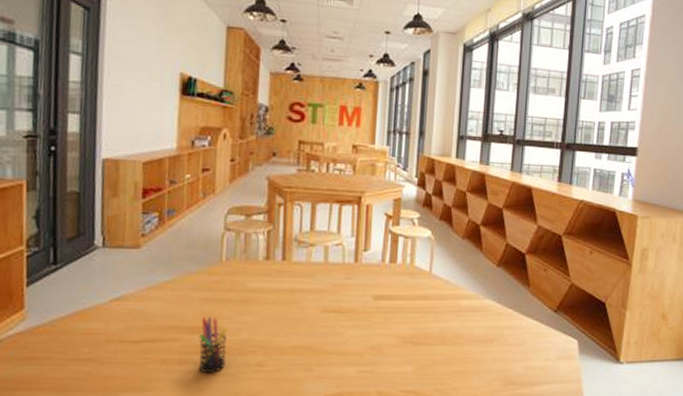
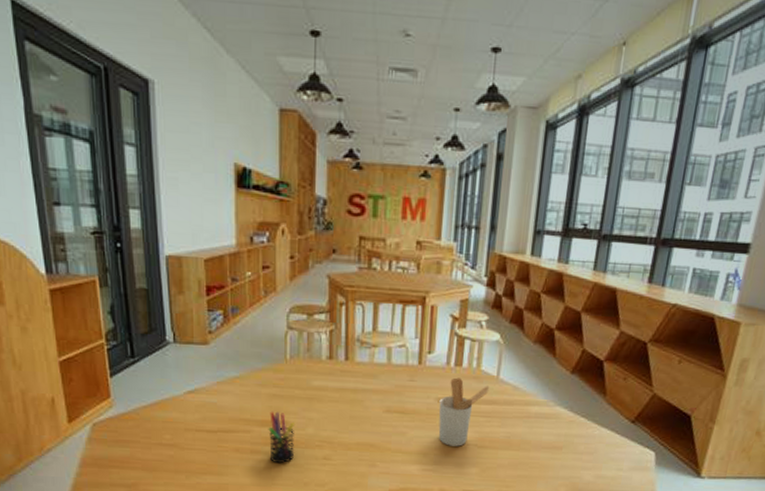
utensil holder: none [375,274,423,344] -> present [438,377,490,447]

